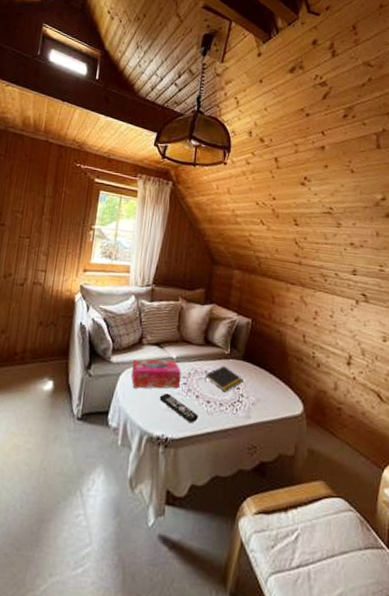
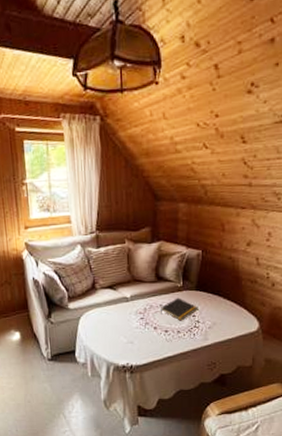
tissue box: present [130,359,182,389] -> none [89,300,138,328]
remote control: present [159,393,198,424] -> none [119,328,158,351]

